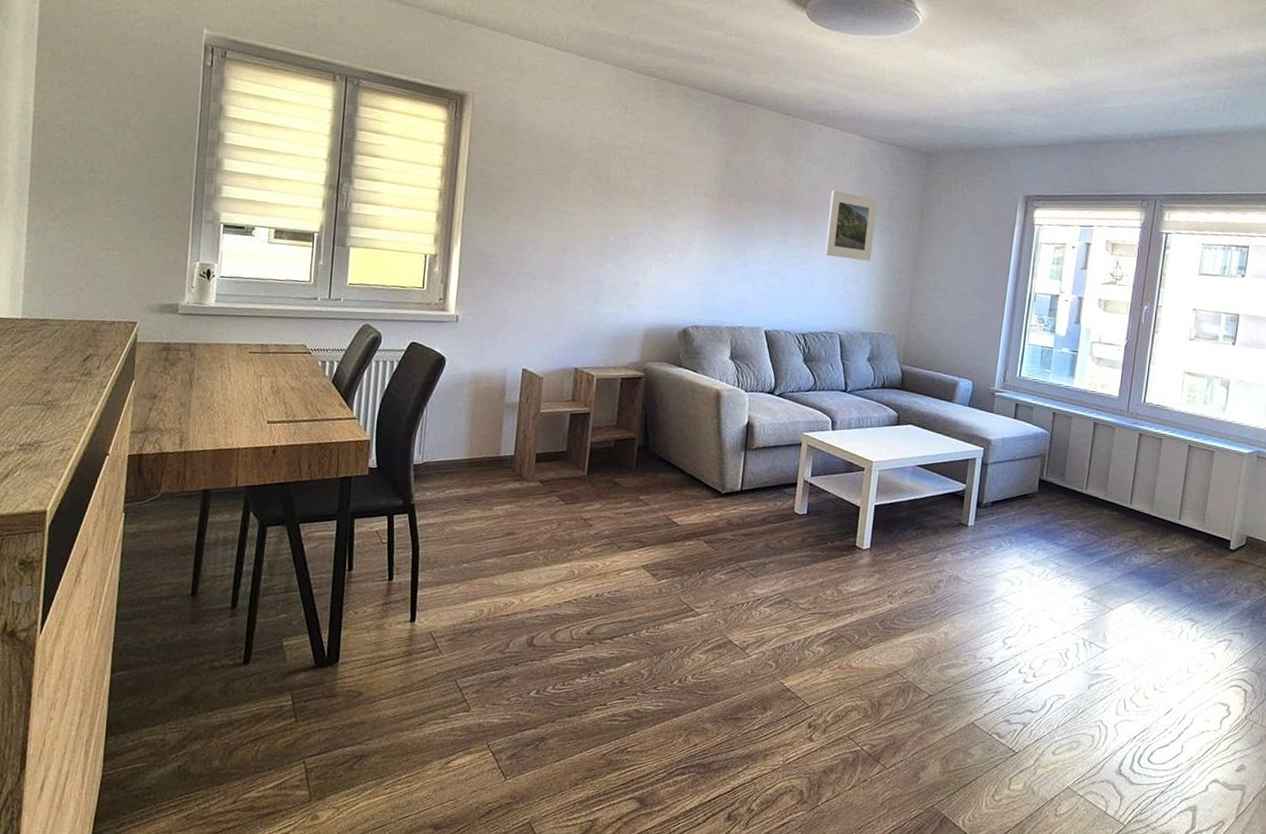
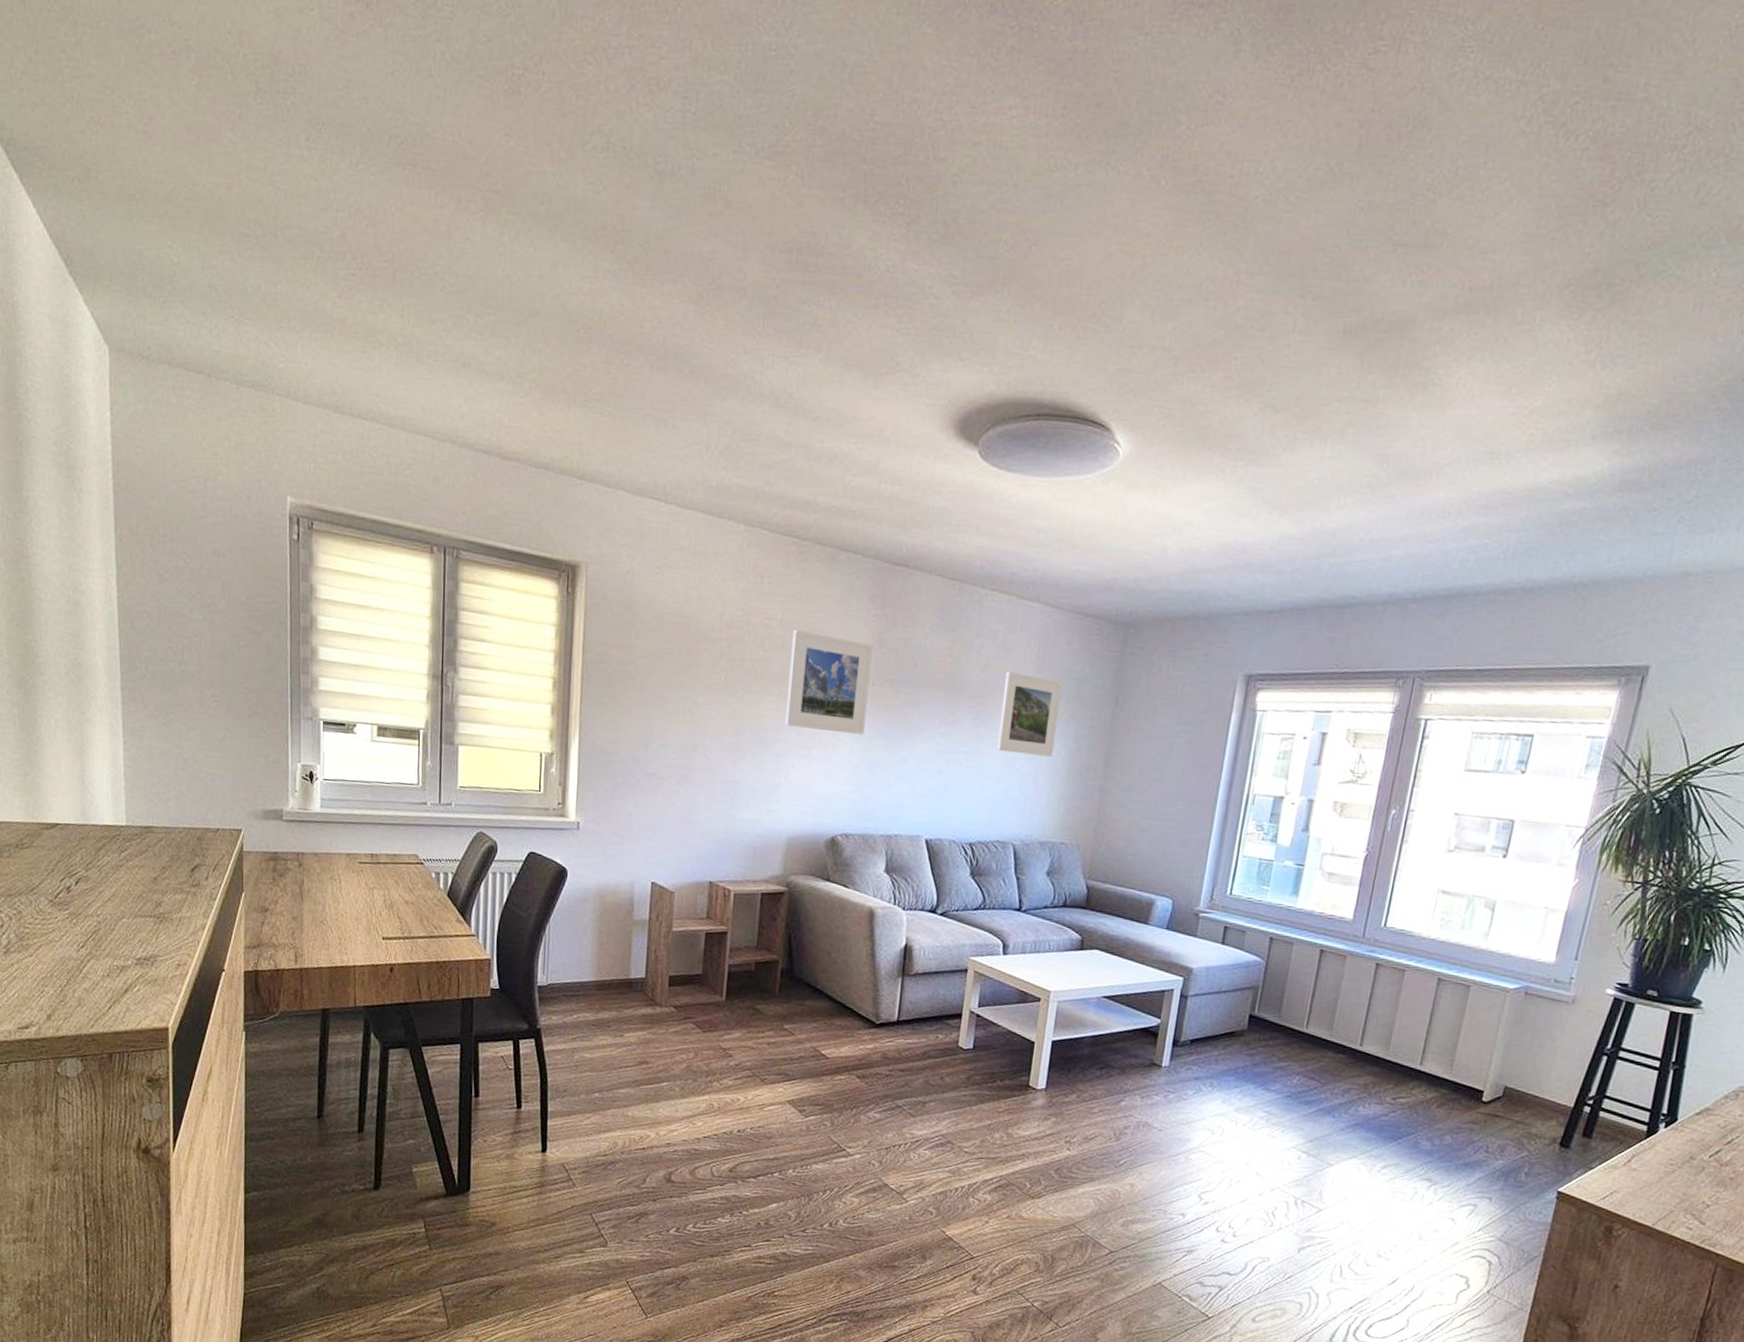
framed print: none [644,153,720,242] -> present [785,630,873,735]

